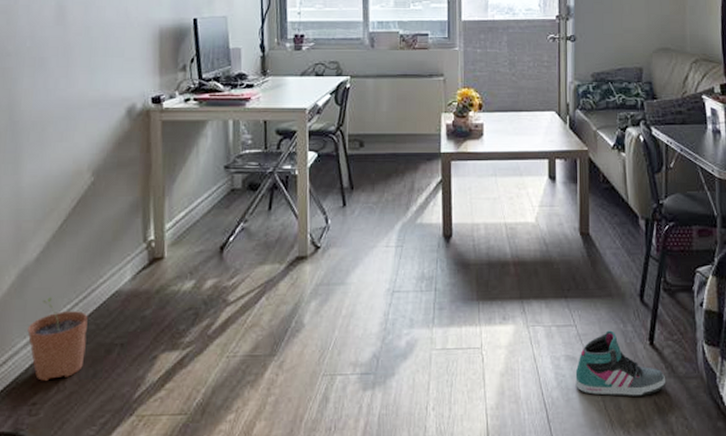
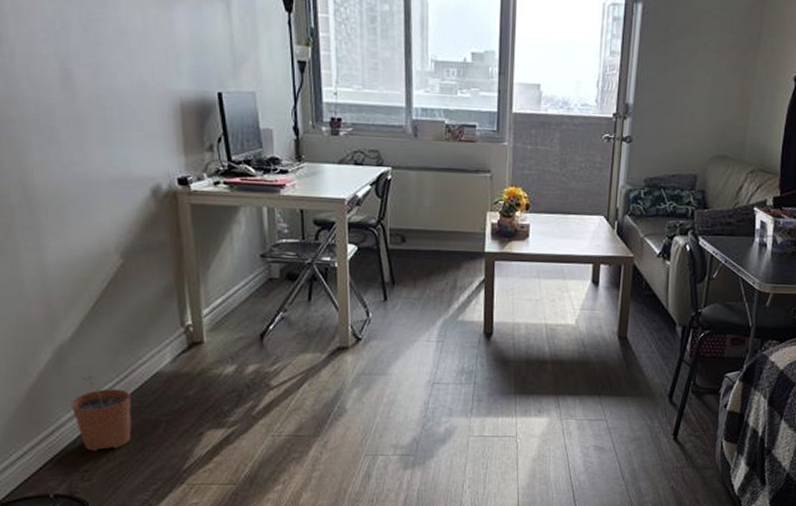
sneaker: present [575,330,665,396] -> none [601,425,684,482]

